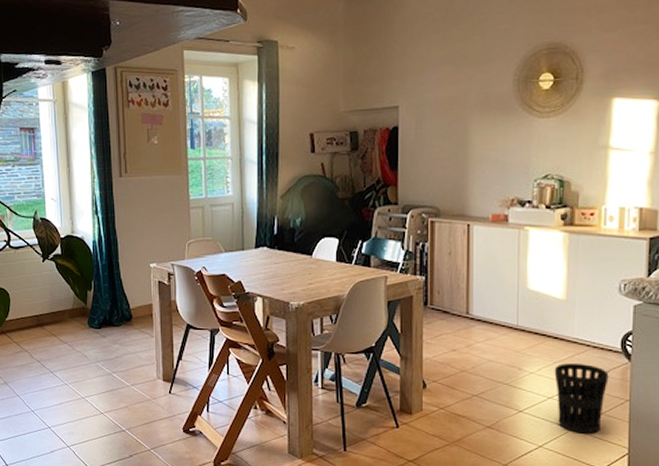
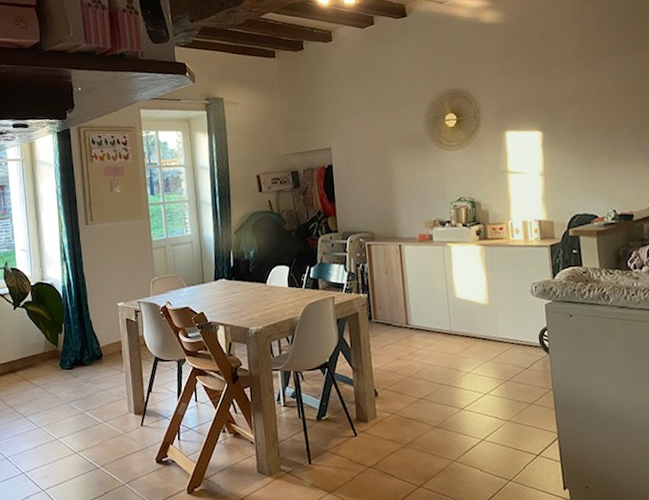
wastebasket: present [554,363,609,434] -> none [486,360,533,424]

